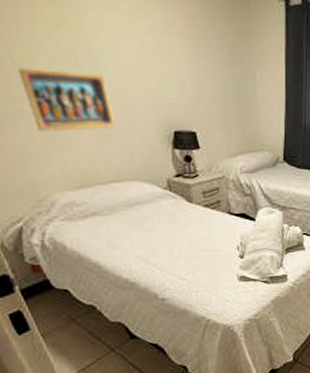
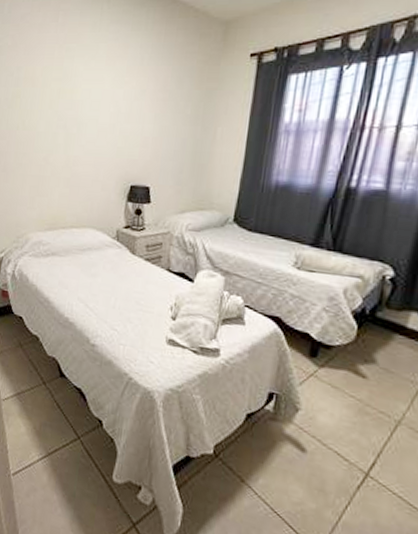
relief panel: present [18,68,117,132] -> none [26,131,85,182]

